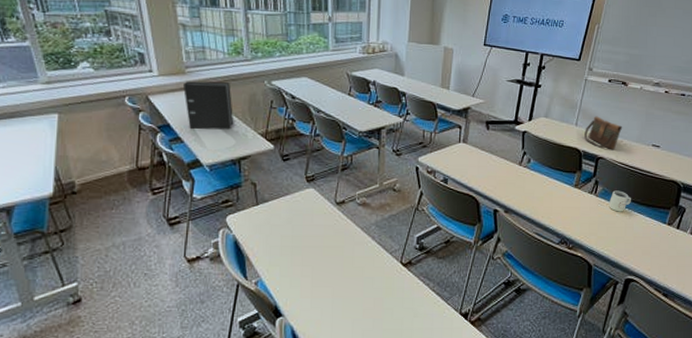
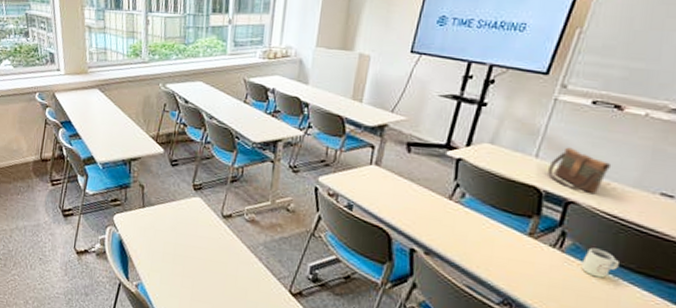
binder: present [183,81,234,130] -> none [85,80,128,130]

